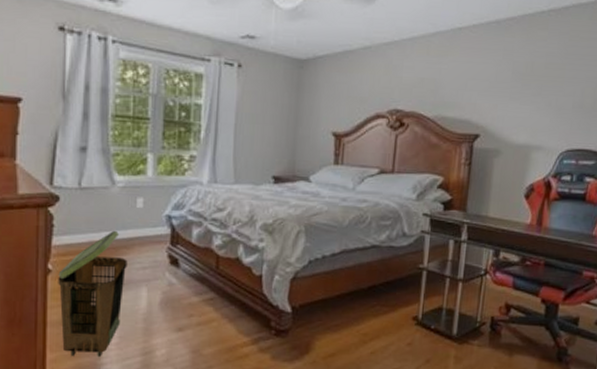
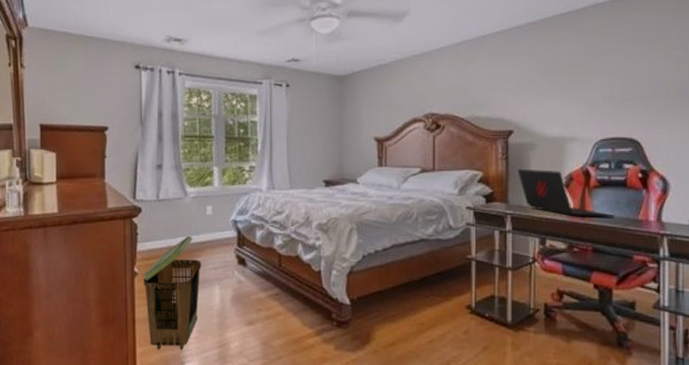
laptop: none [479,176,571,233] -> present [517,168,615,218]

